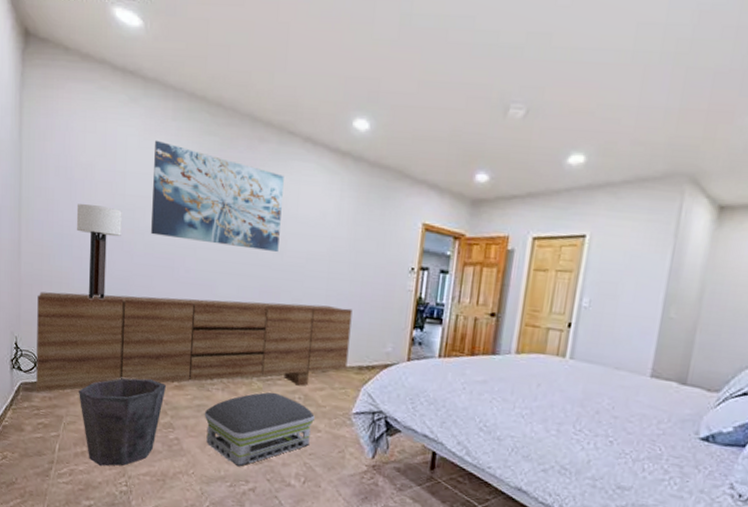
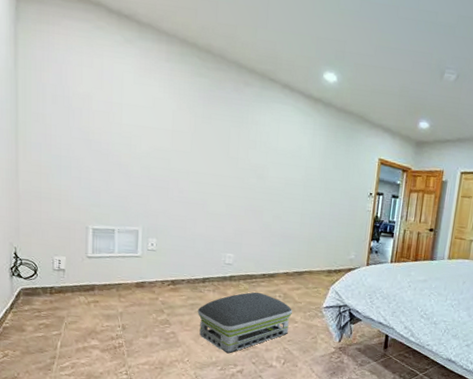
sideboard: present [36,291,353,393] -> none [37,207,323,297]
table lamp: present [76,204,122,300] -> none [74,130,119,215]
waste bin: present [79,377,166,466] -> none [80,282,162,359]
wall art: present [151,140,284,252] -> none [147,77,266,177]

